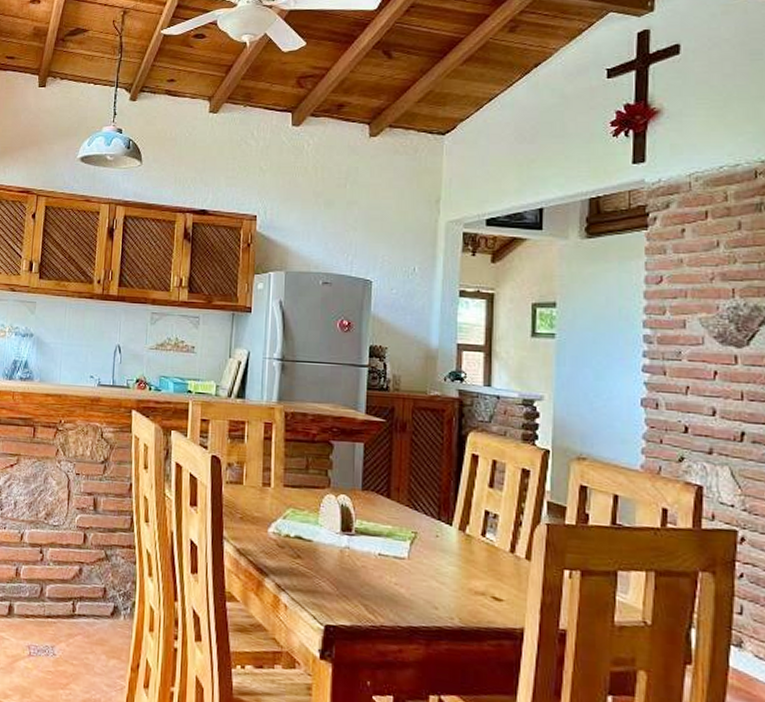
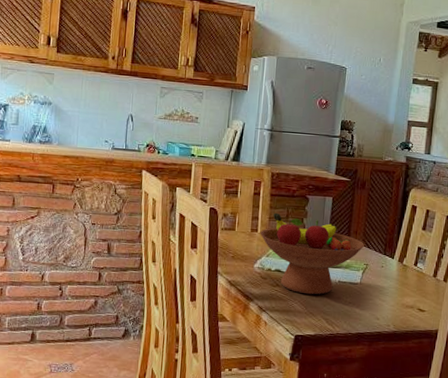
fruit bowl: none [273,462,410,571] -> present [260,212,364,295]

